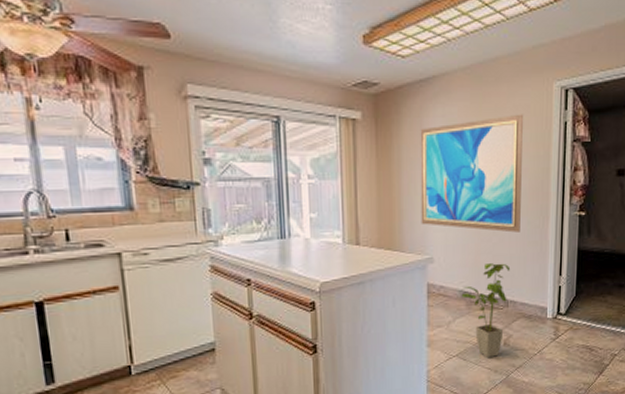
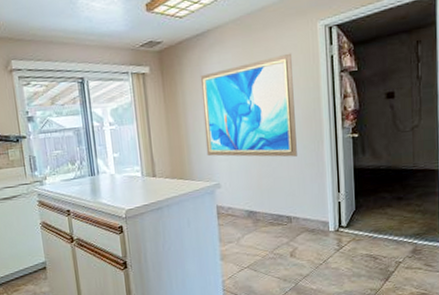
house plant: present [461,263,511,359] -> none [247,184,291,269]

